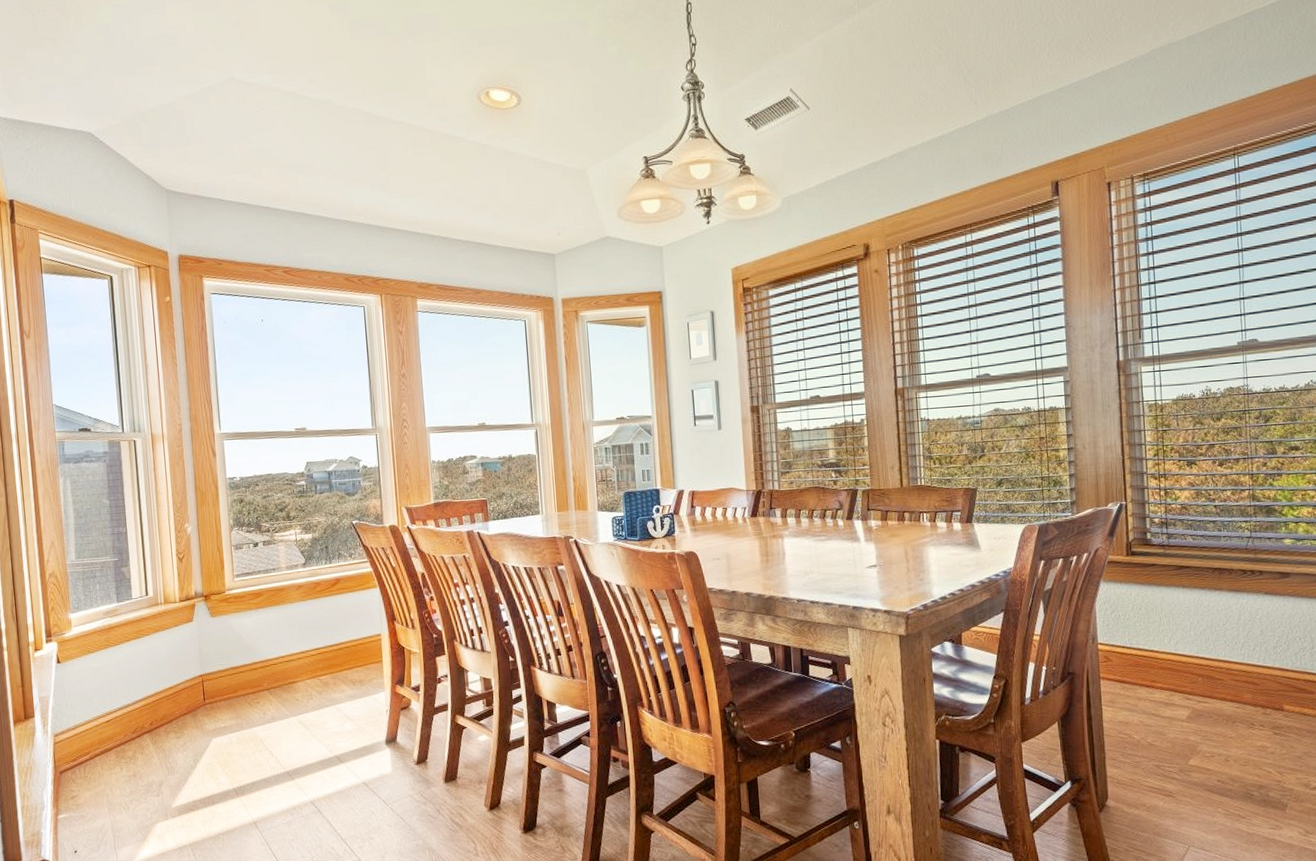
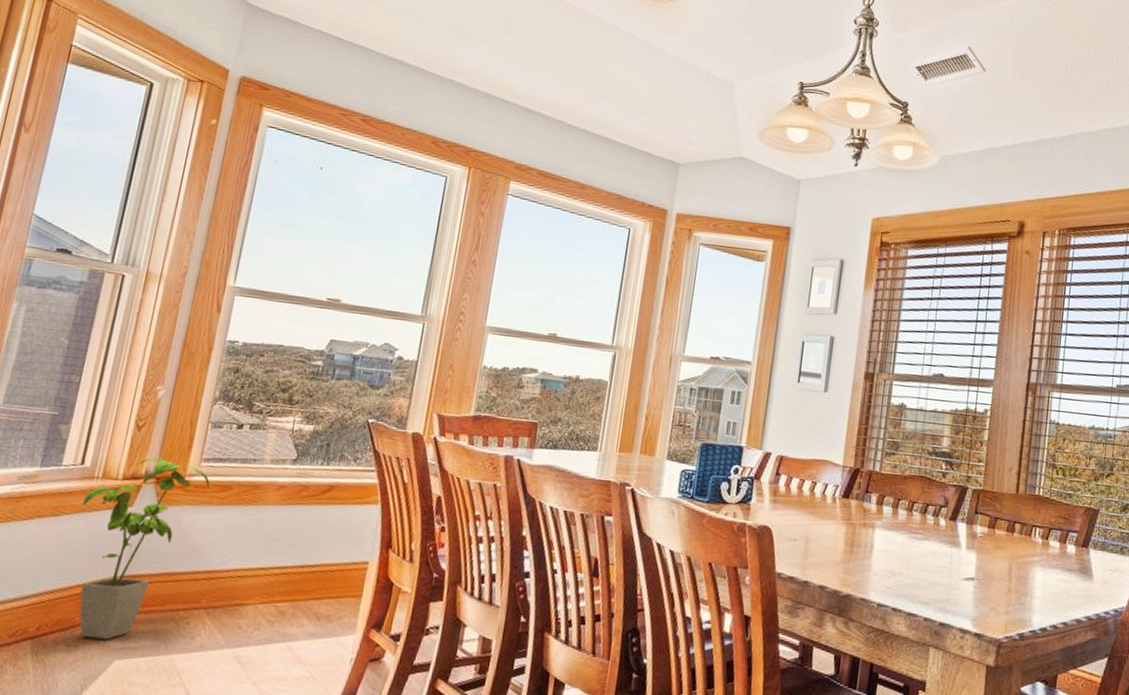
house plant: none [155,580,246,726] -> present [79,457,210,640]

